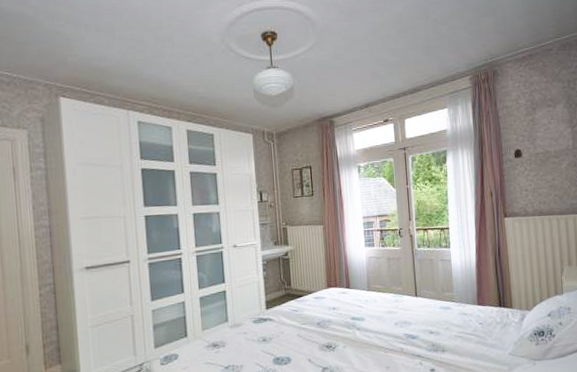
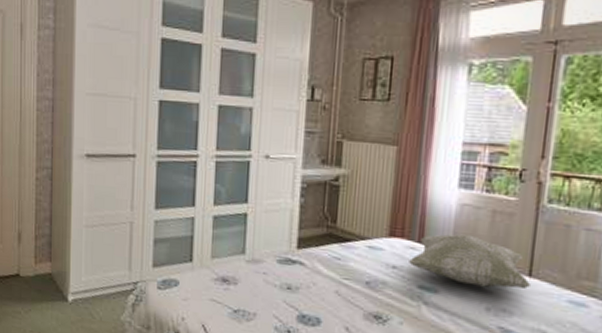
decorative pillow: none [343,276,418,311] -> present [409,233,530,289]

